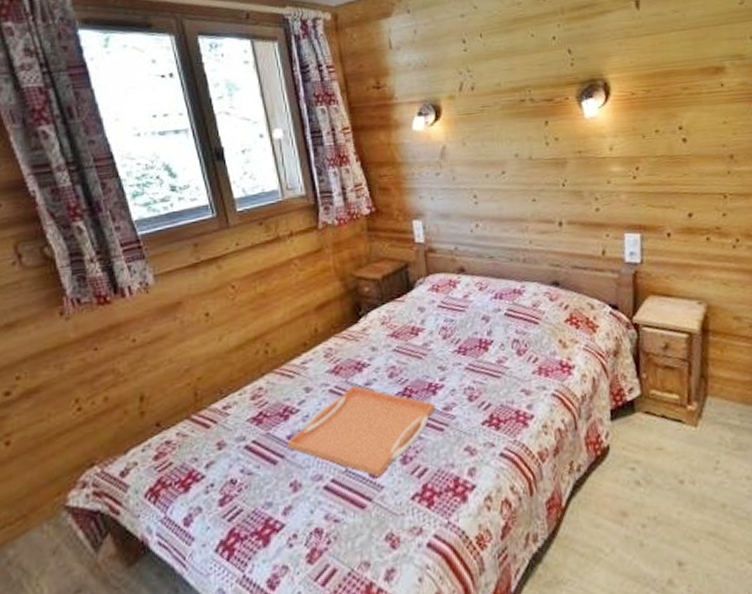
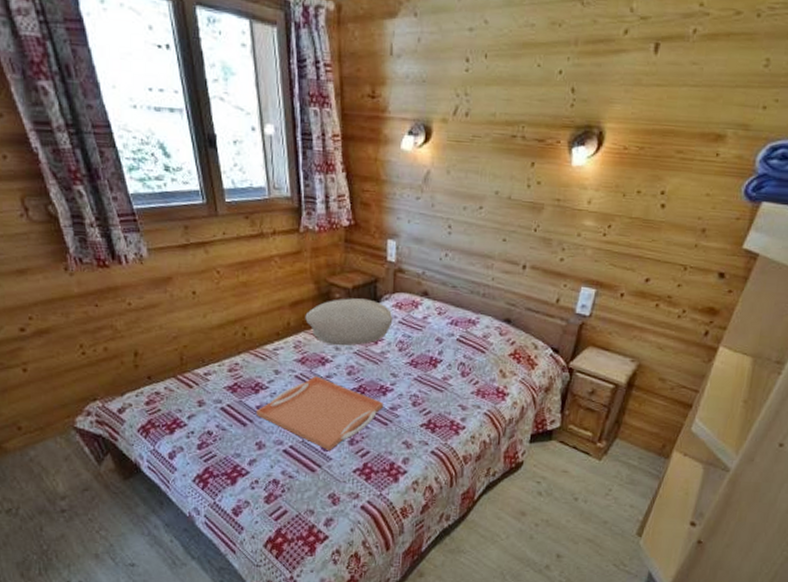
pillow: none [333,287,431,347] -> present [305,298,393,346]

